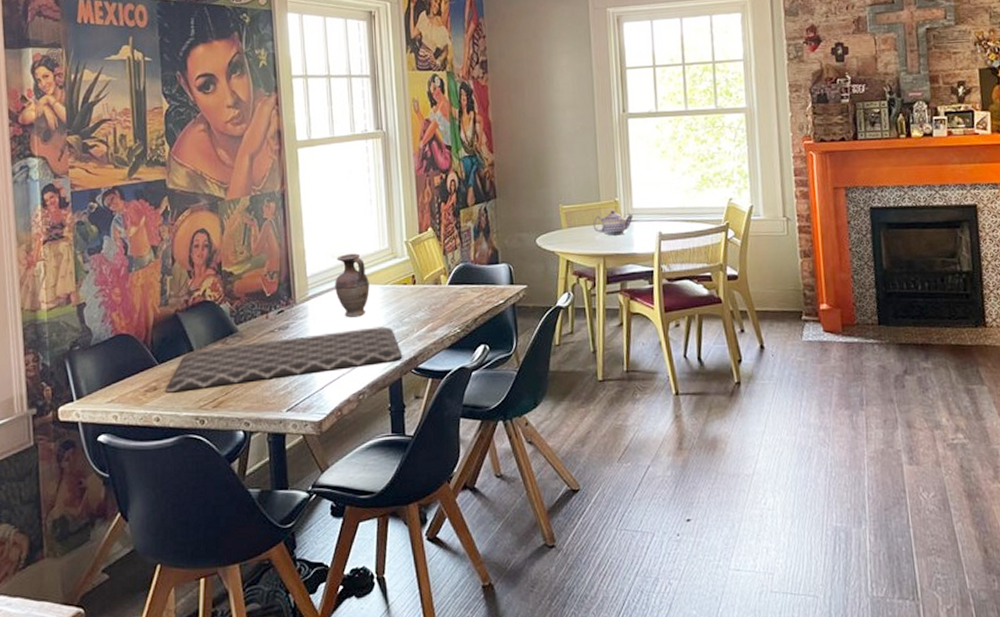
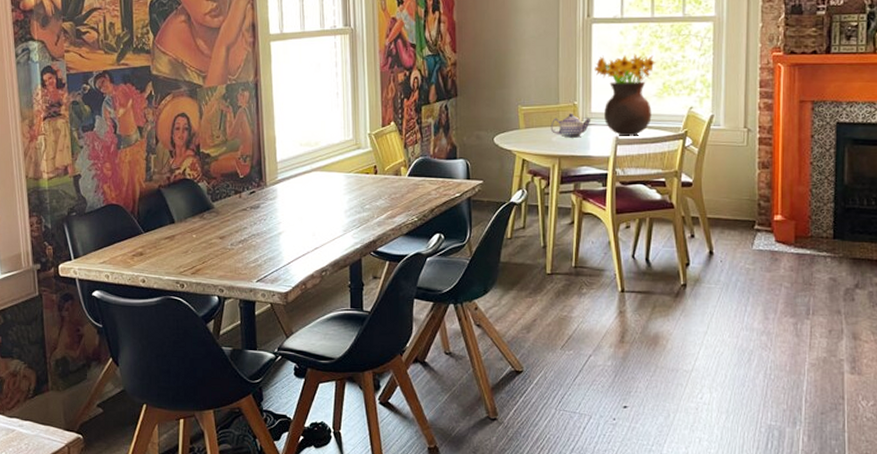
placemat: present [165,326,403,393] -> none [150,211,363,258]
vase: present [335,253,370,318] -> none [302,142,334,201]
flower arrangement: none [632,147,694,231] -> present [594,53,656,136]

